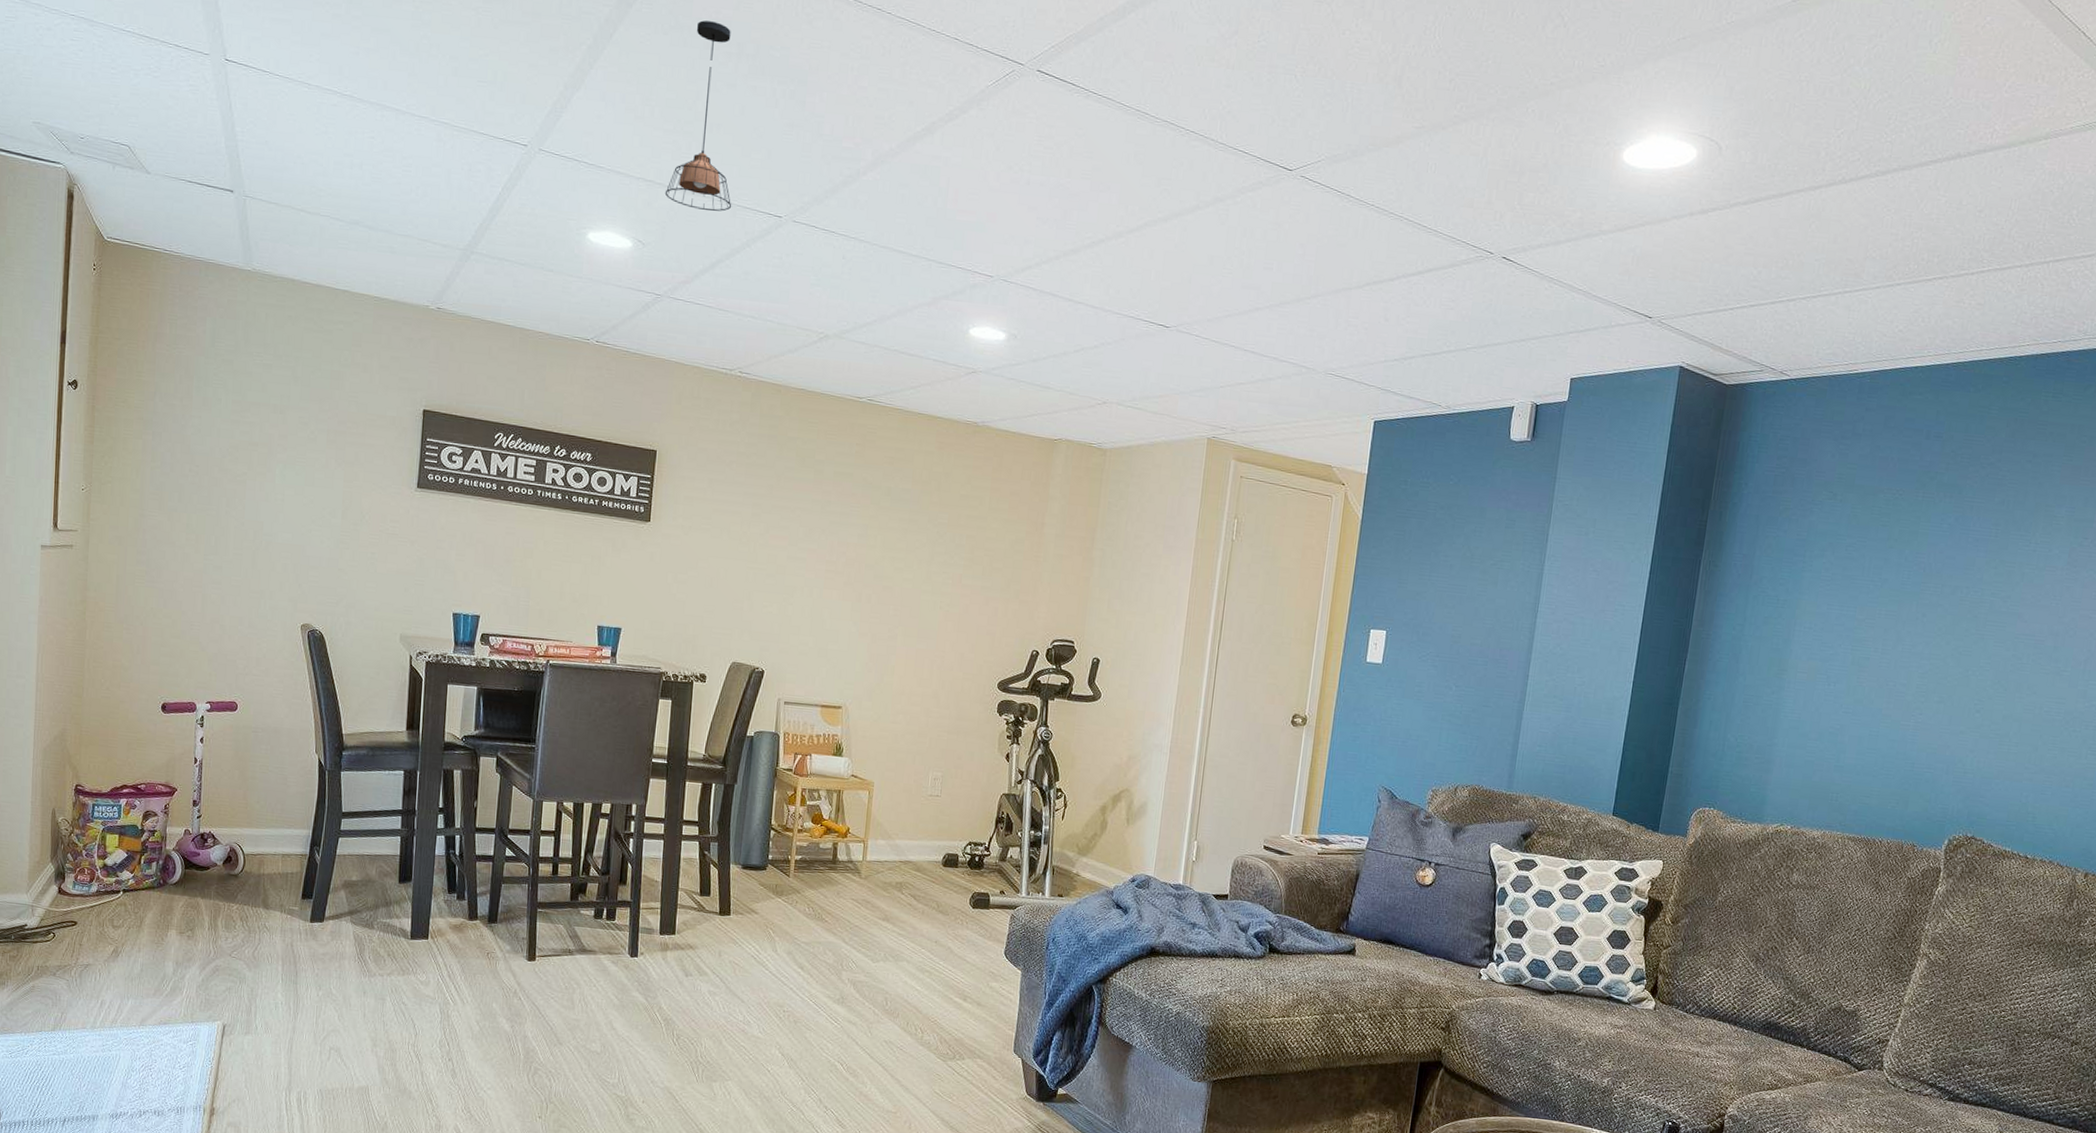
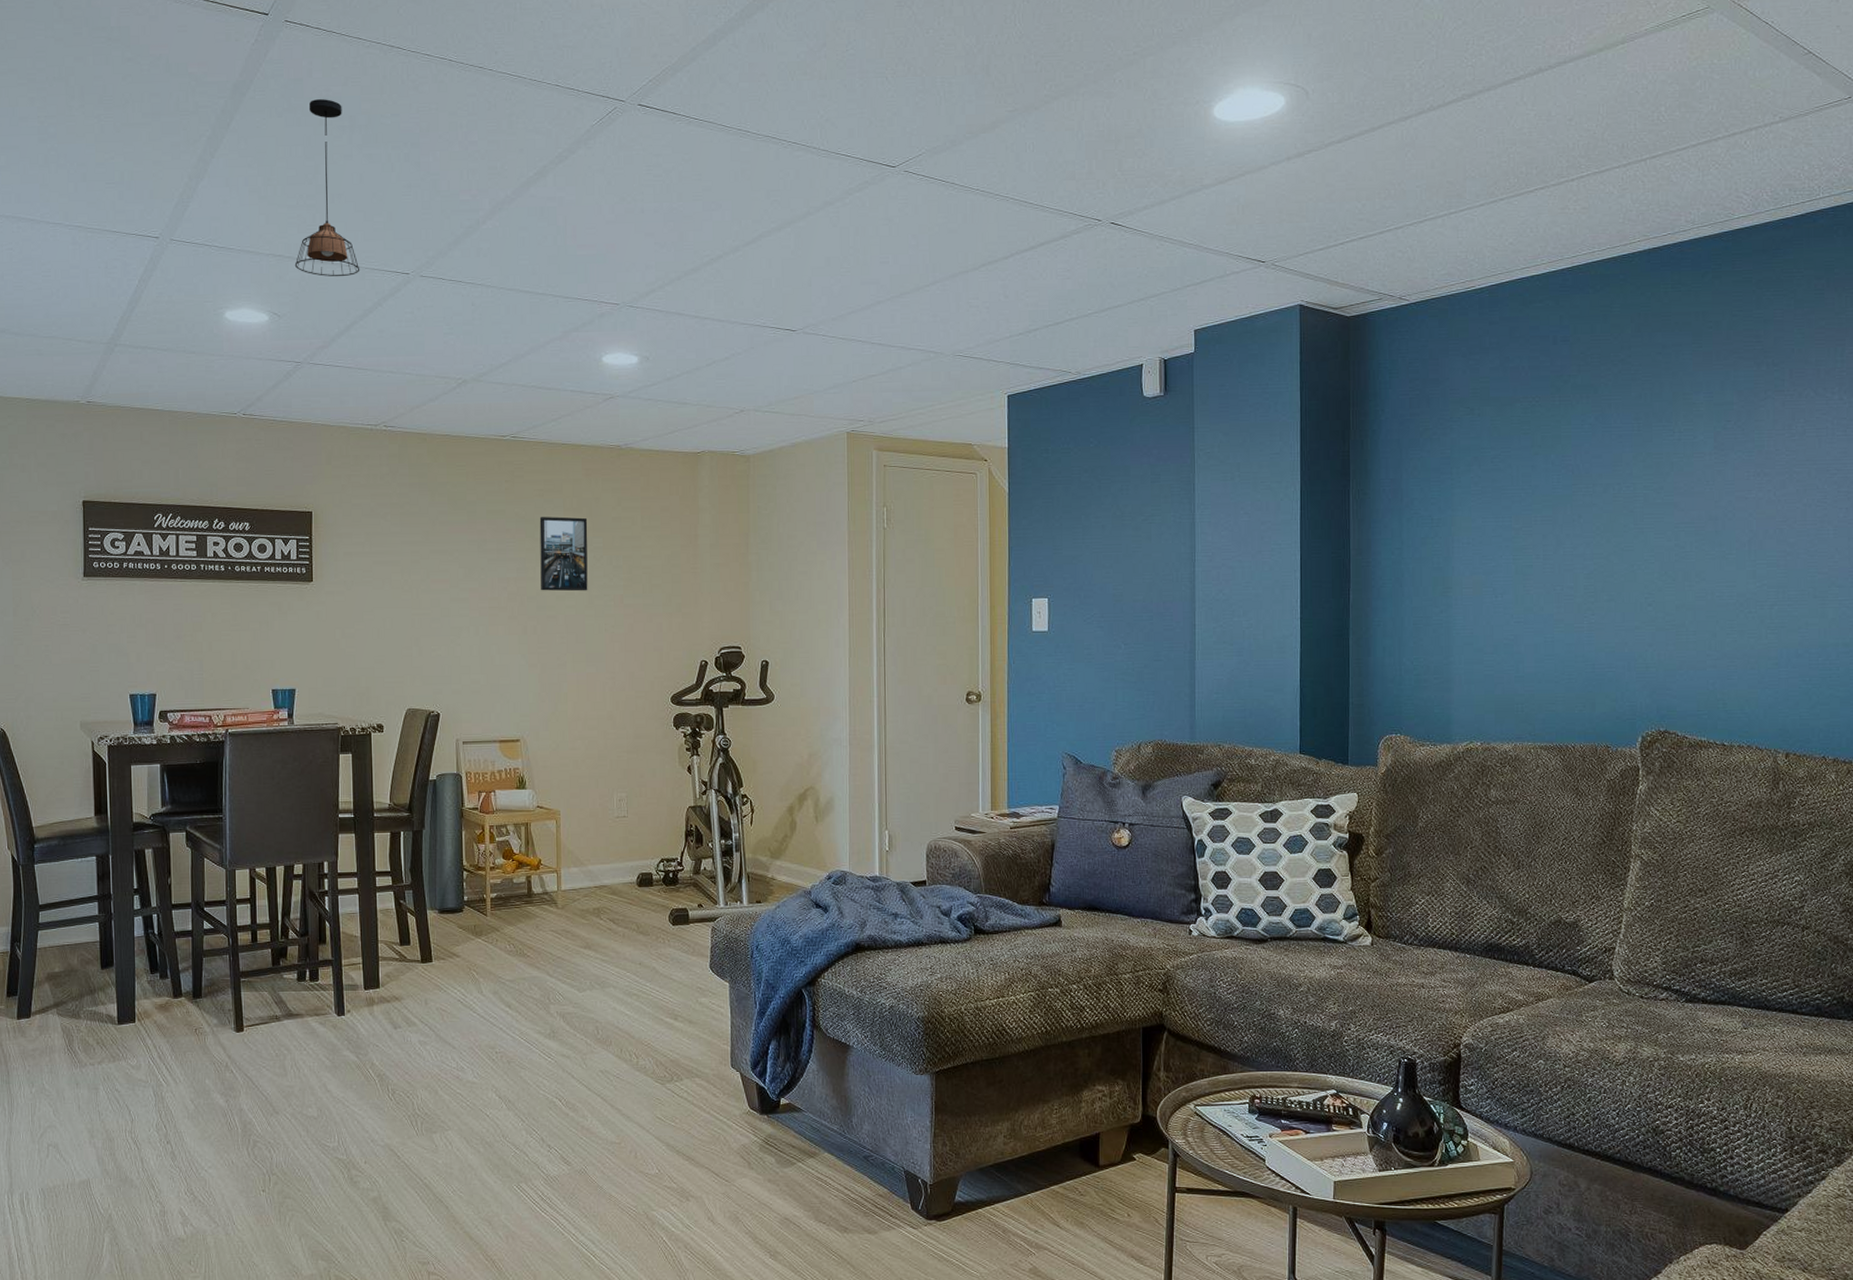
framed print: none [880,485,935,566] -> present [539,517,588,592]

